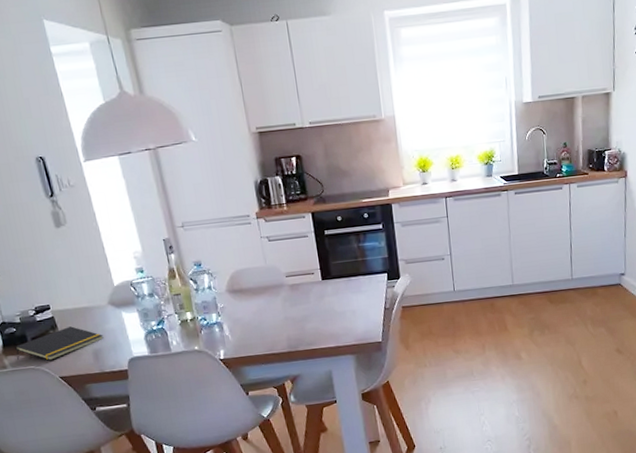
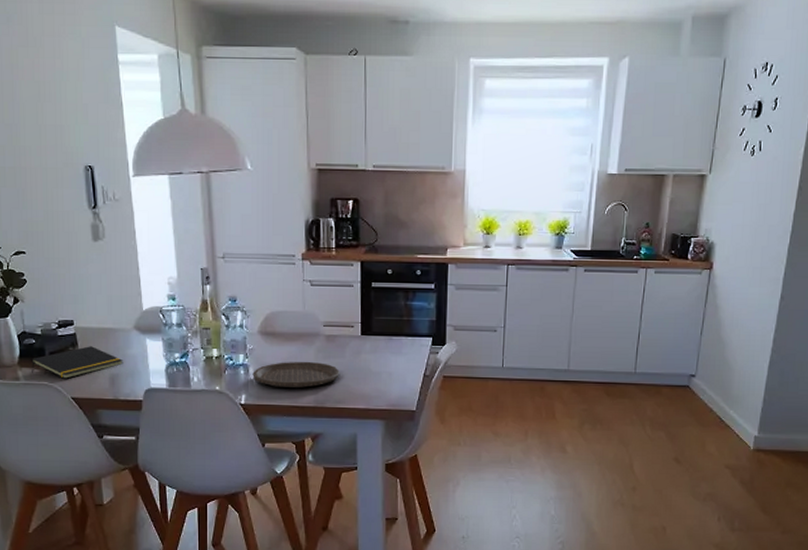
plate: none [227,310,308,339] -> present [252,361,339,389]

